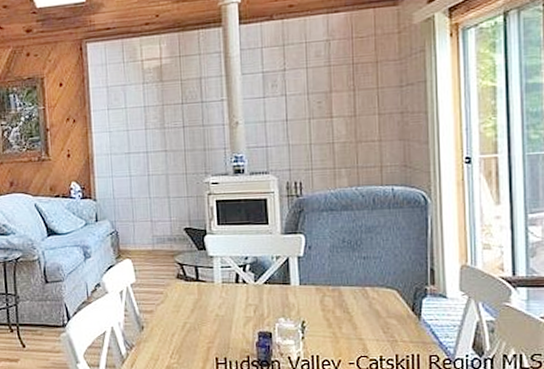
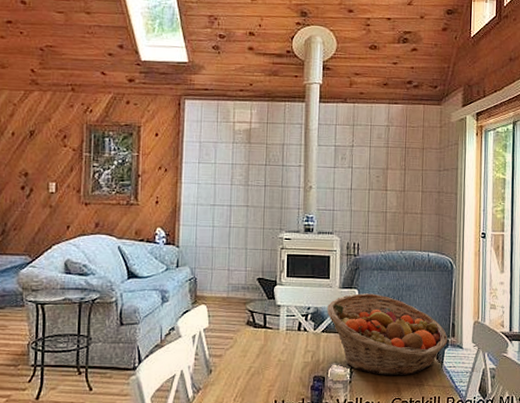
fruit basket: none [267,238,426,331] -> present [326,293,448,376]

